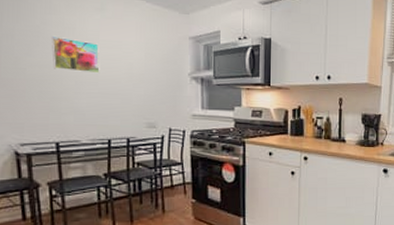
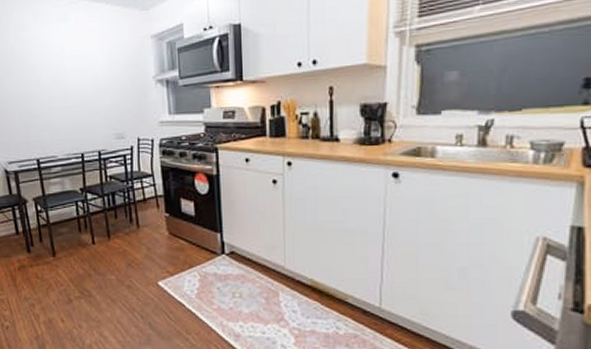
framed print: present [51,35,100,74] -> none [25,53,69,87]

